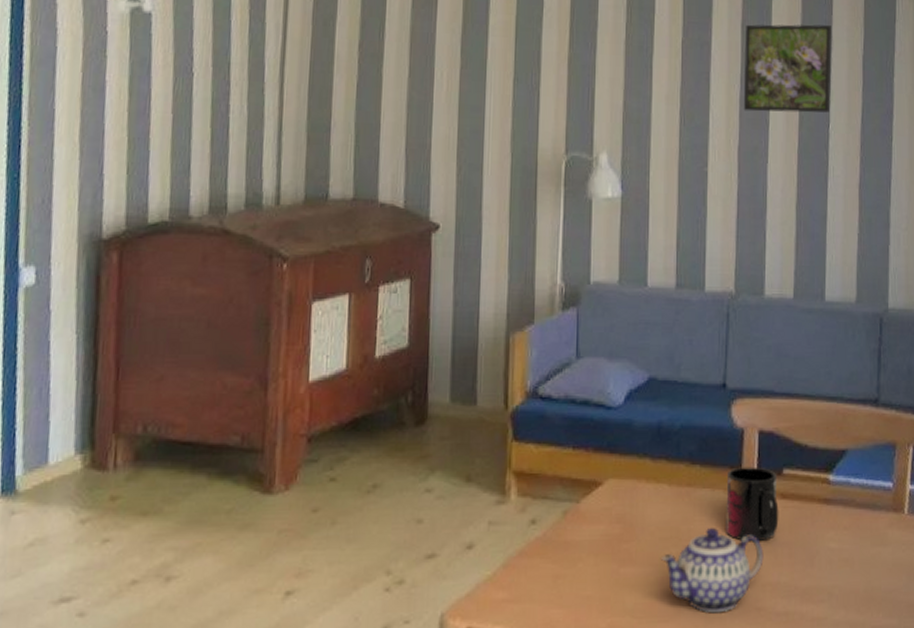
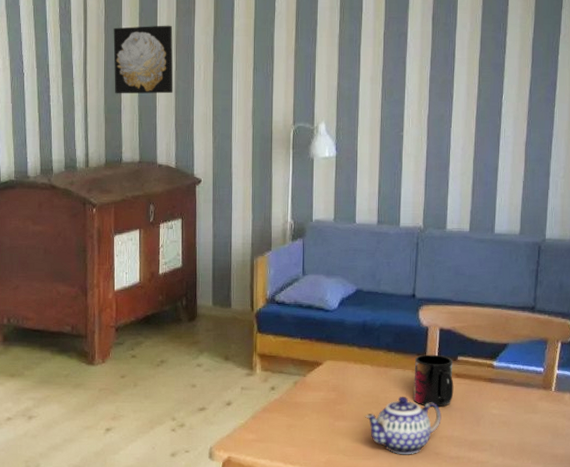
wall art: none [322,17,407,108] -> present [113,25,173,94]
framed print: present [743,24,832,113] -> none [432,14,507,87]

